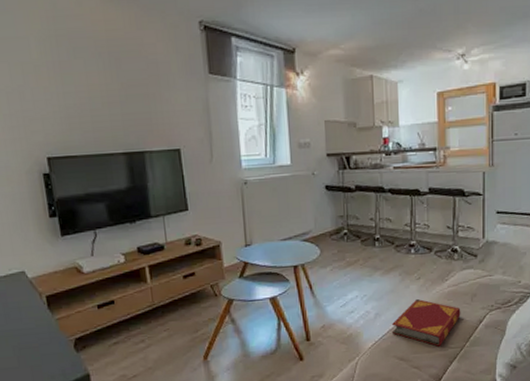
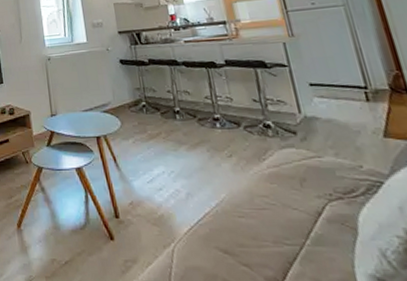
hardback book: present [391,299,461,347] -> none [206,180,292,241]

